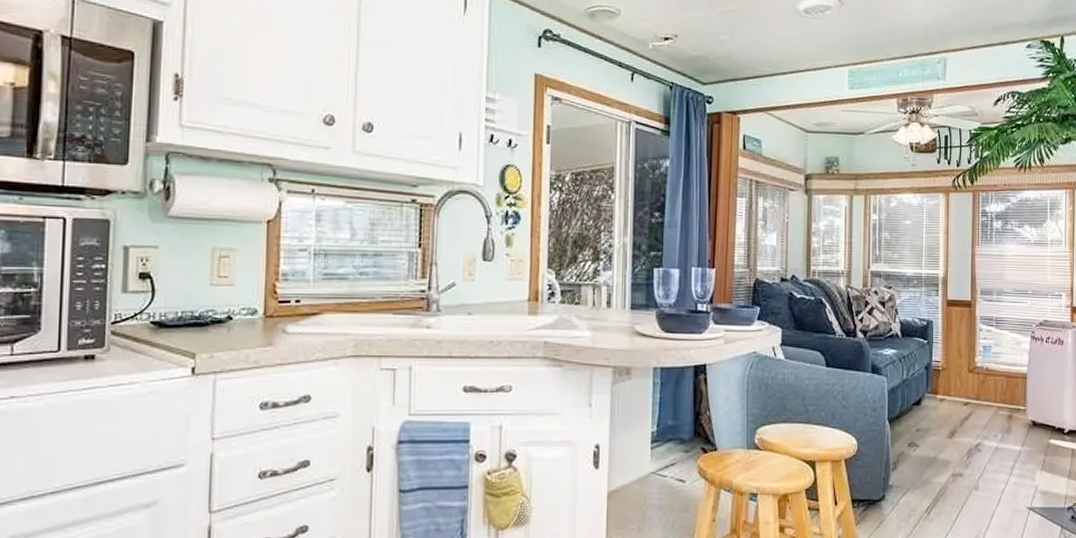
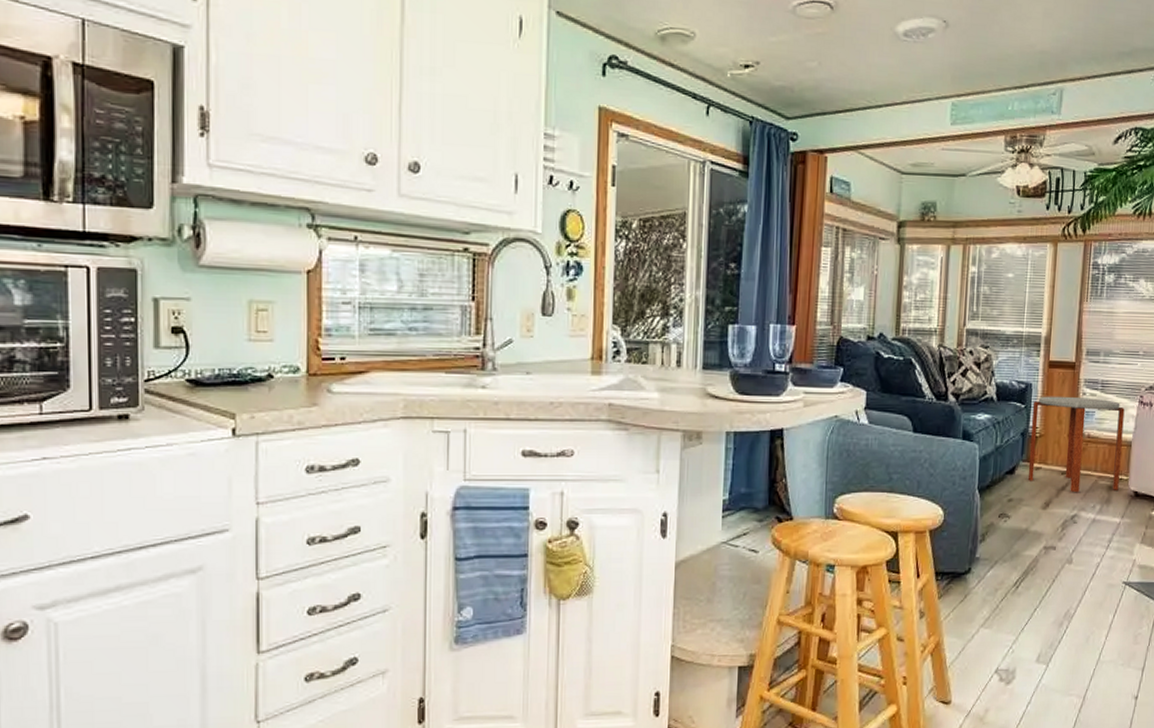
side table: none [933,332,1019,423] -> present [1027,396,1125,493]

